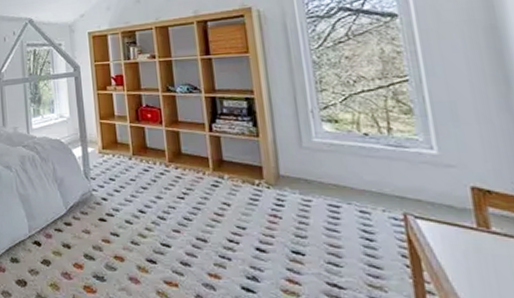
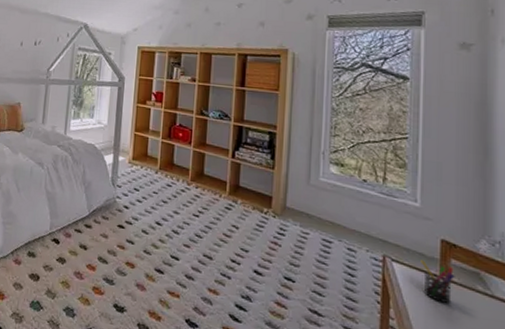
pen holder: none [450,213,498,258] -> present [420,260,455,304]

